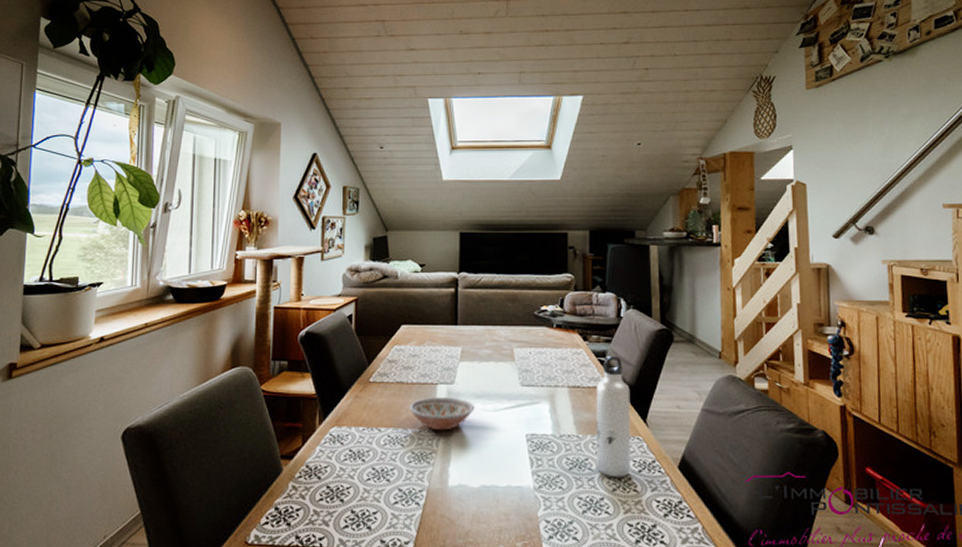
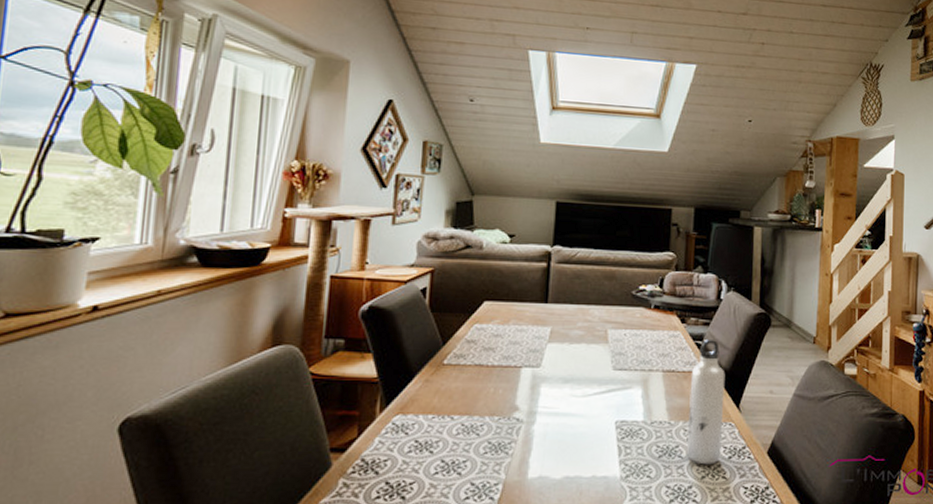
bowl: present [410,397,475,431] -> none [488,382,562,418]

